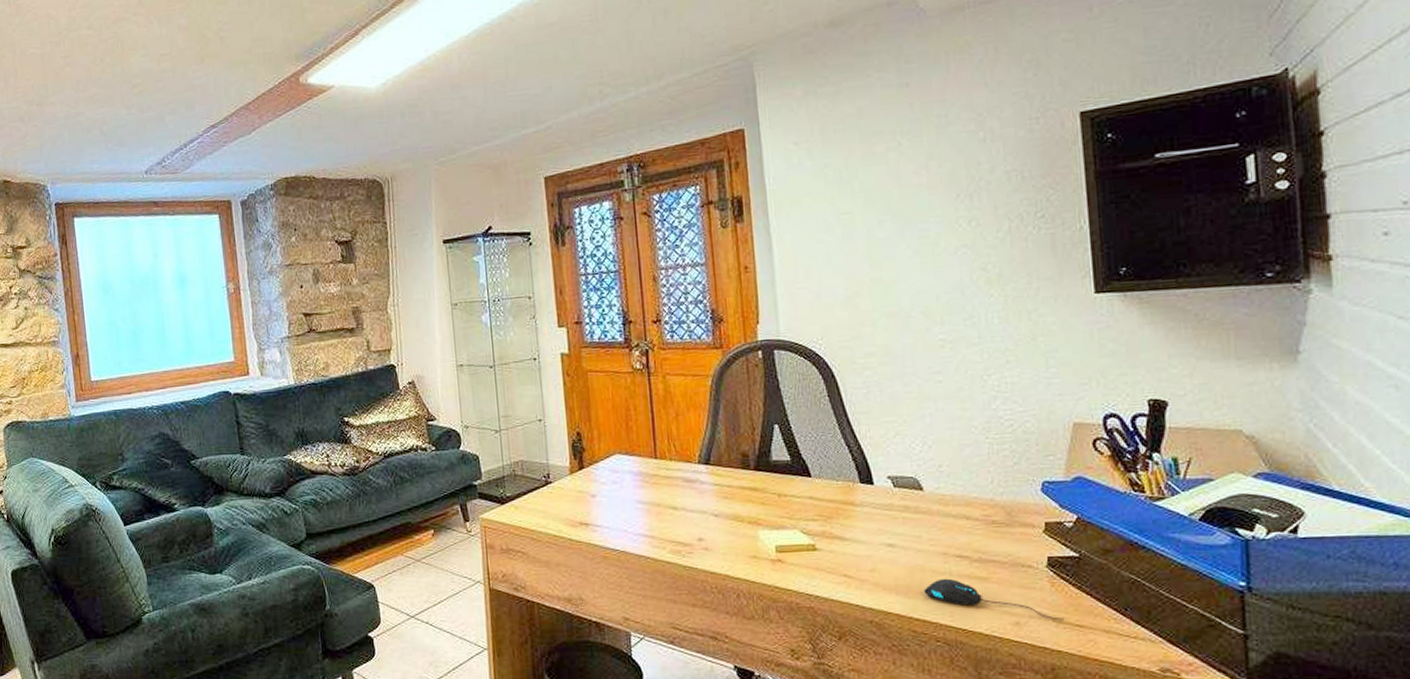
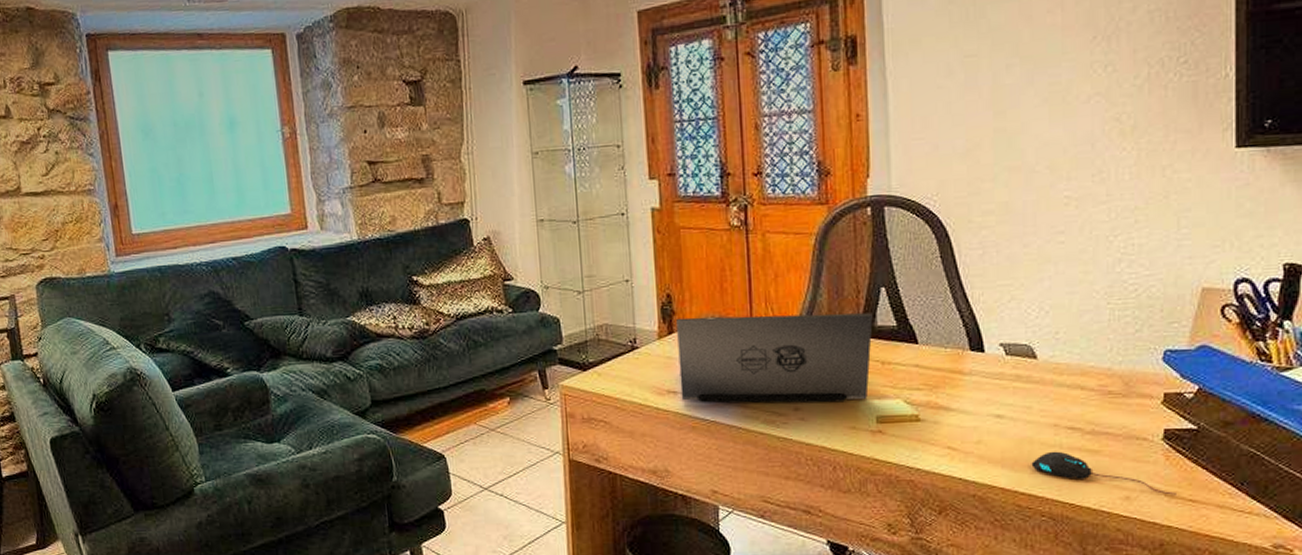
laptop: none [586,448,769,534] -> present [676,313,873,403]

